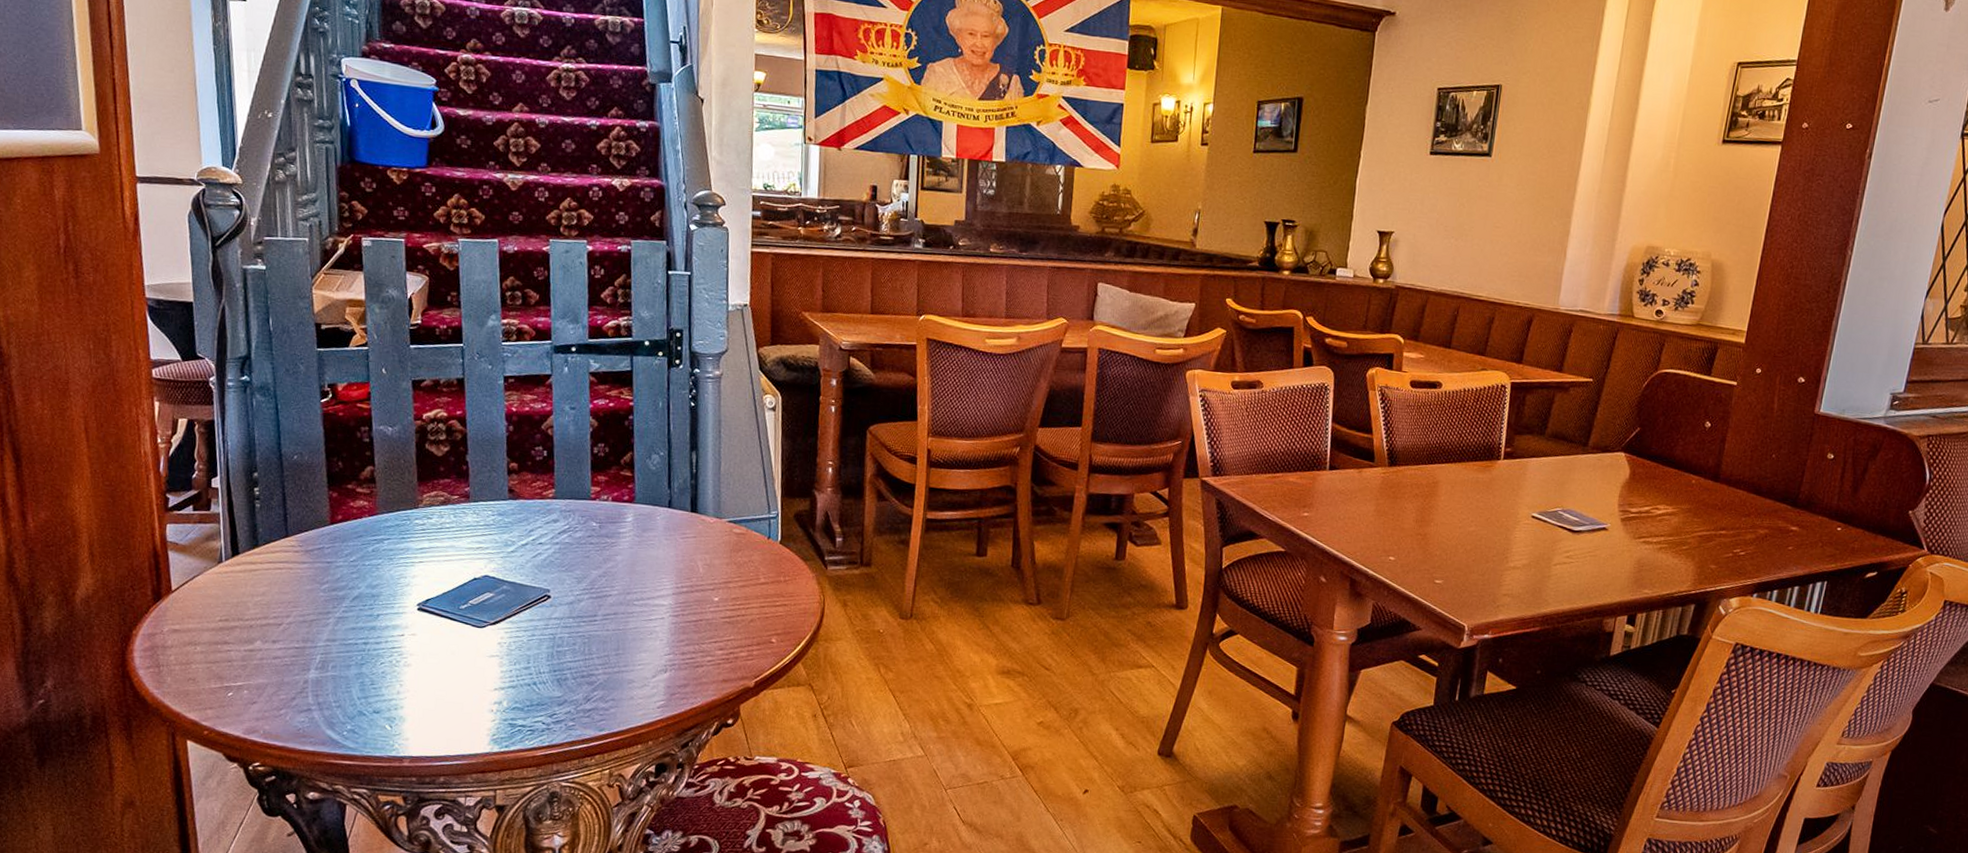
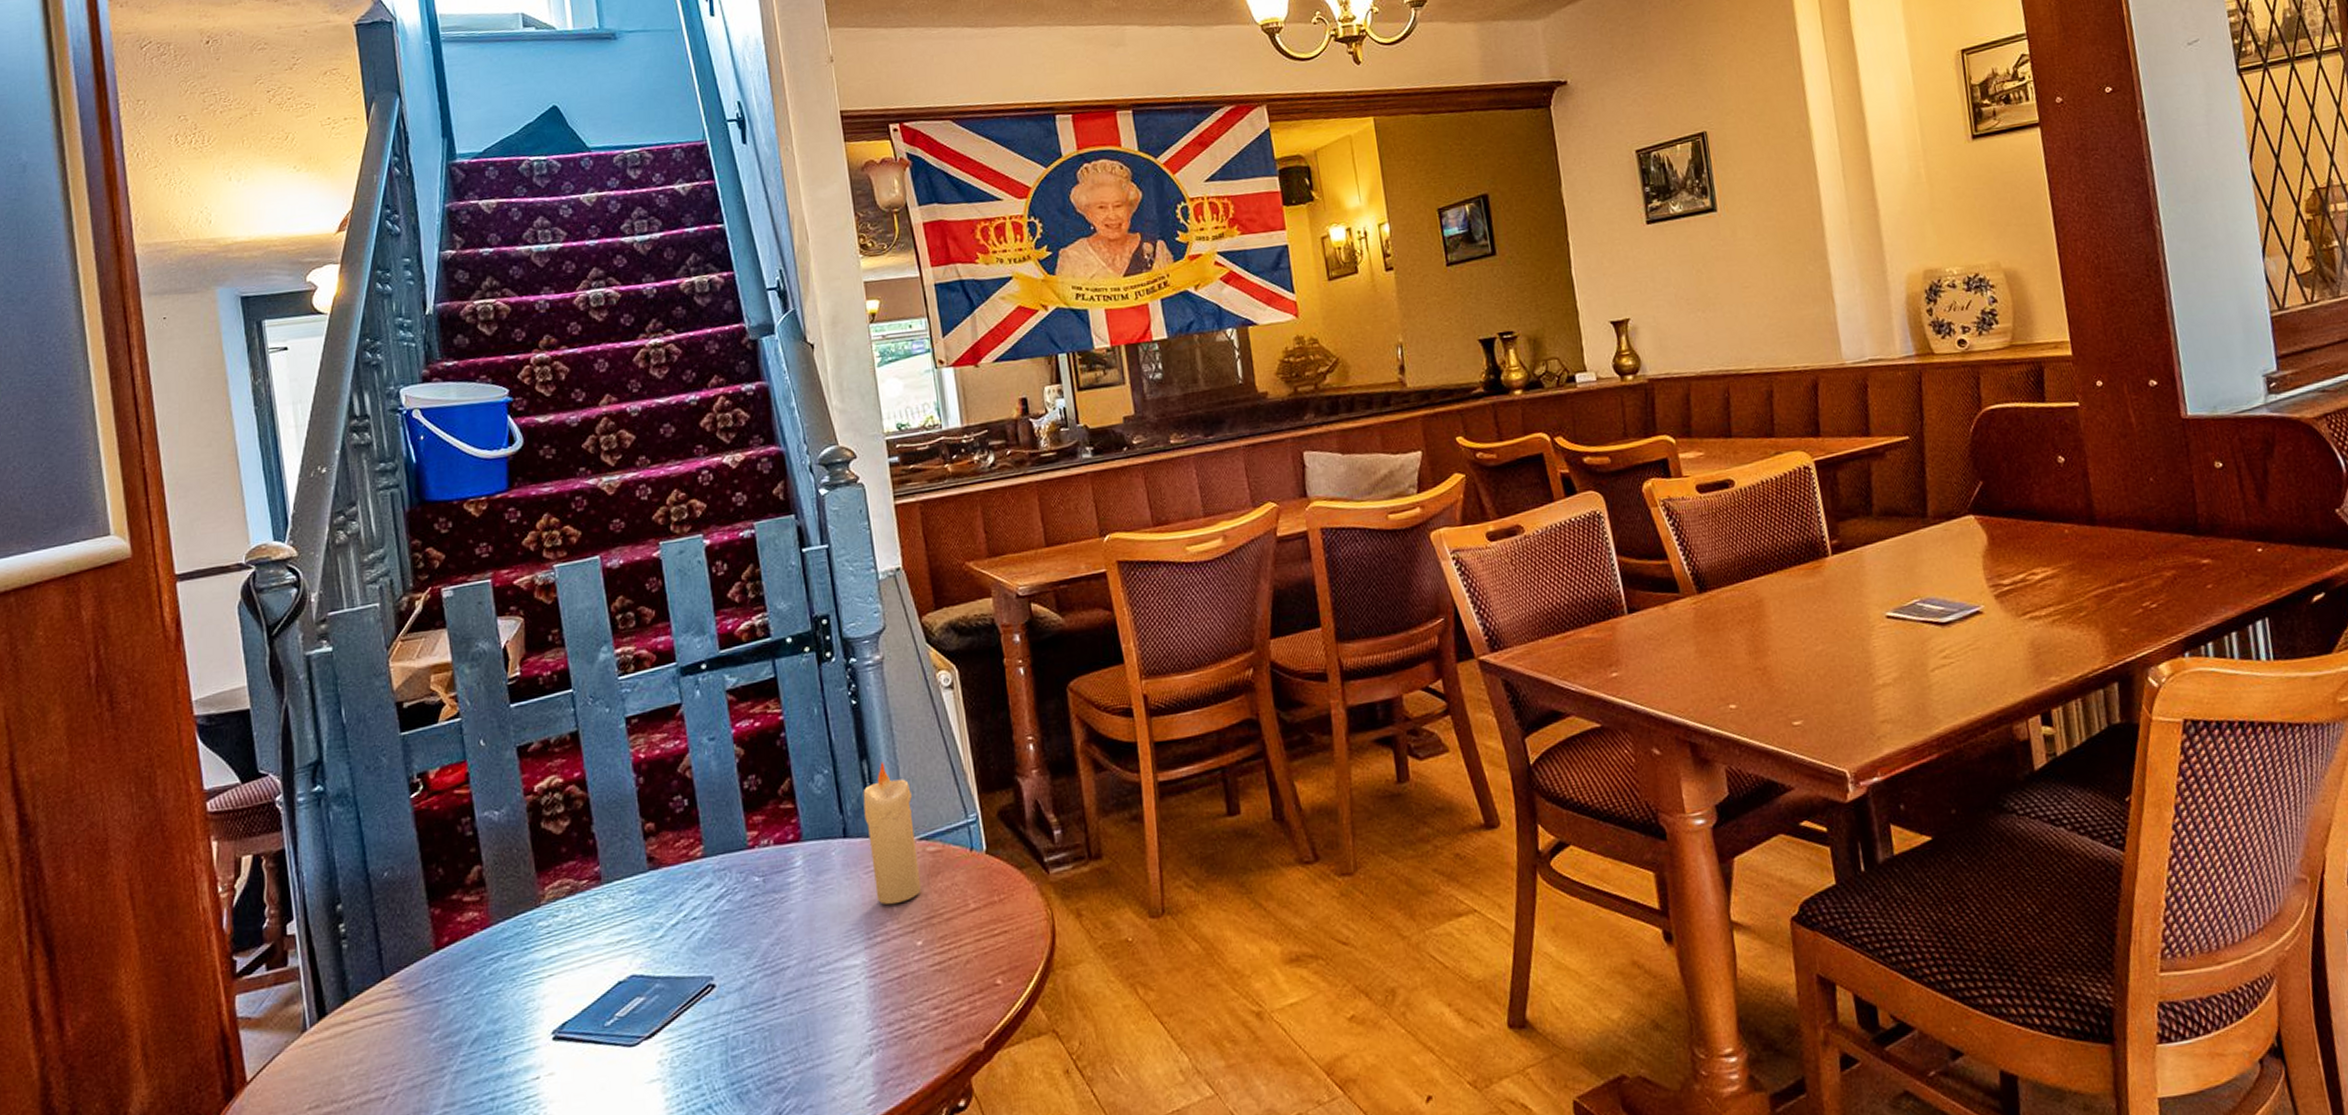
candle: none [687,456,728,567] -> present [863,762,922,905]

